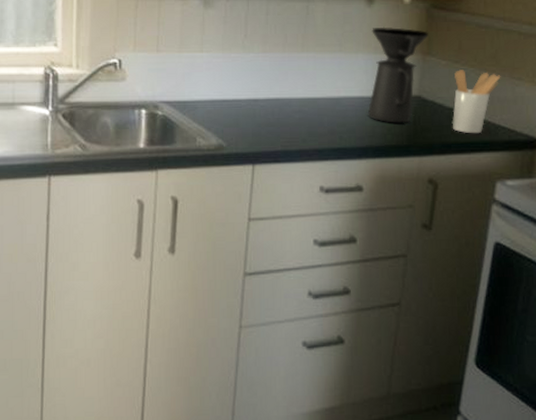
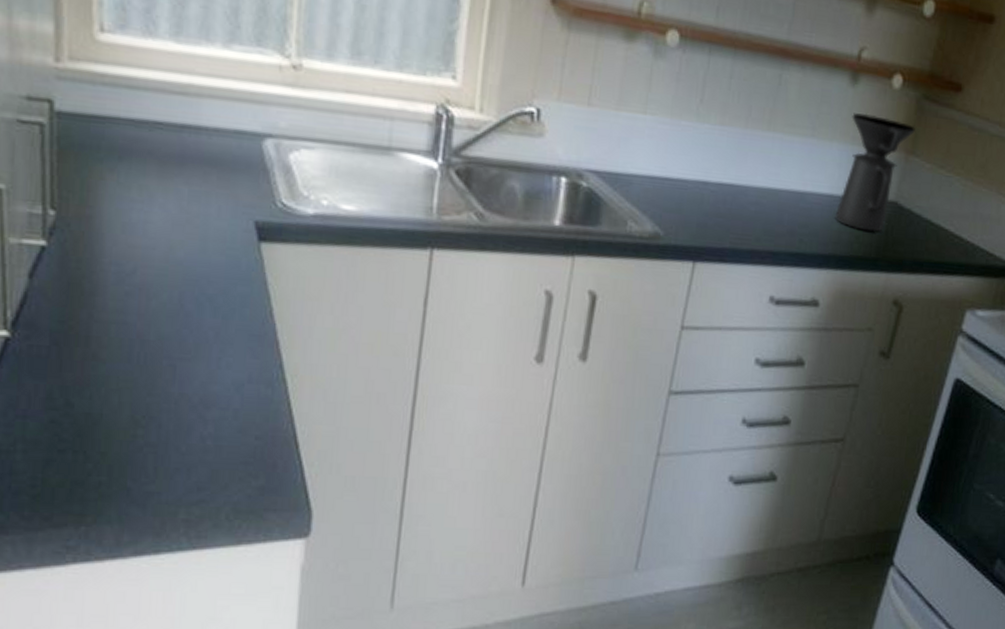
utensil holder: present [452,70,501,134] -> none [927,176,988,254]

